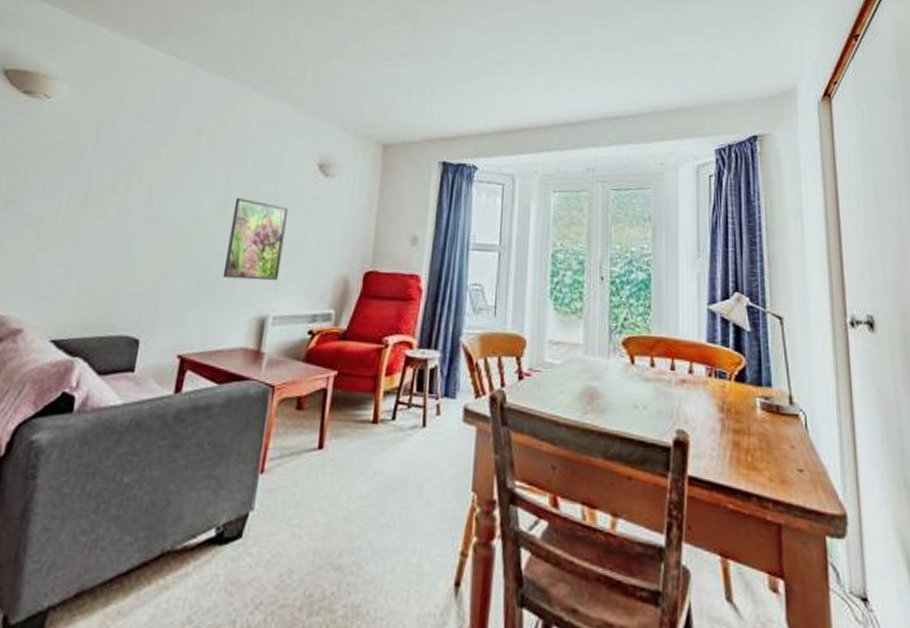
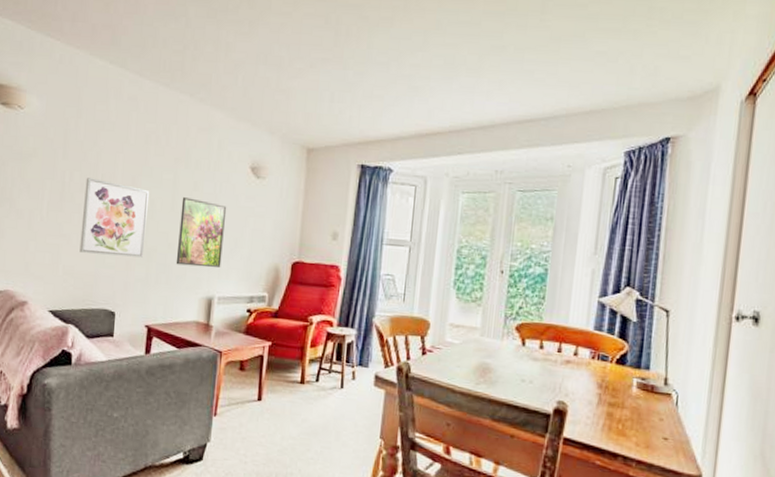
wall art: none [101,176,197,270] -> present [79,178,150,258]

